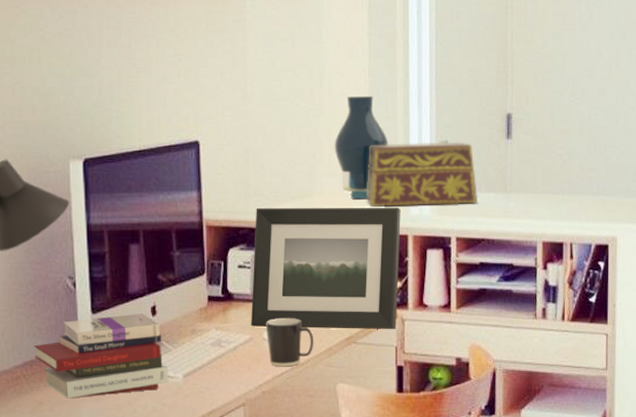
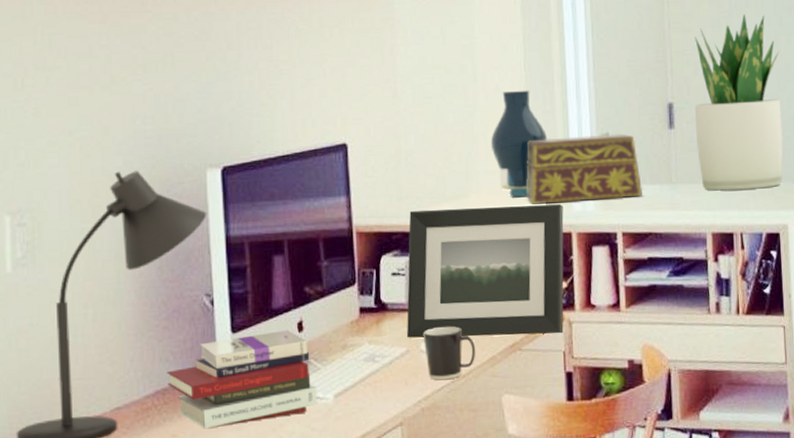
planter: none [533,27,620,201] -> present [695,14,783,191]

